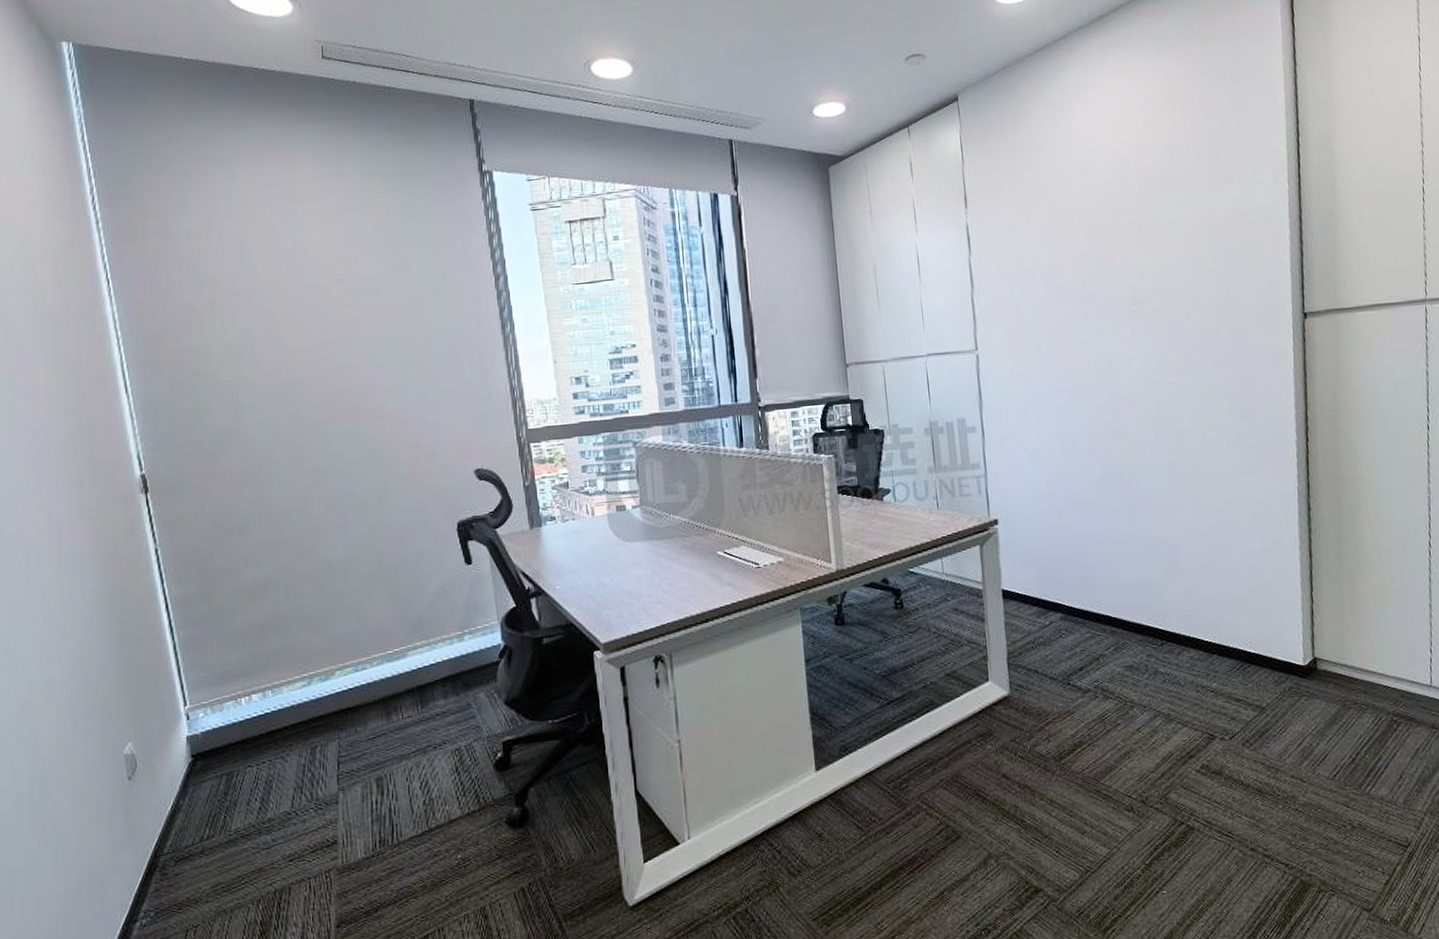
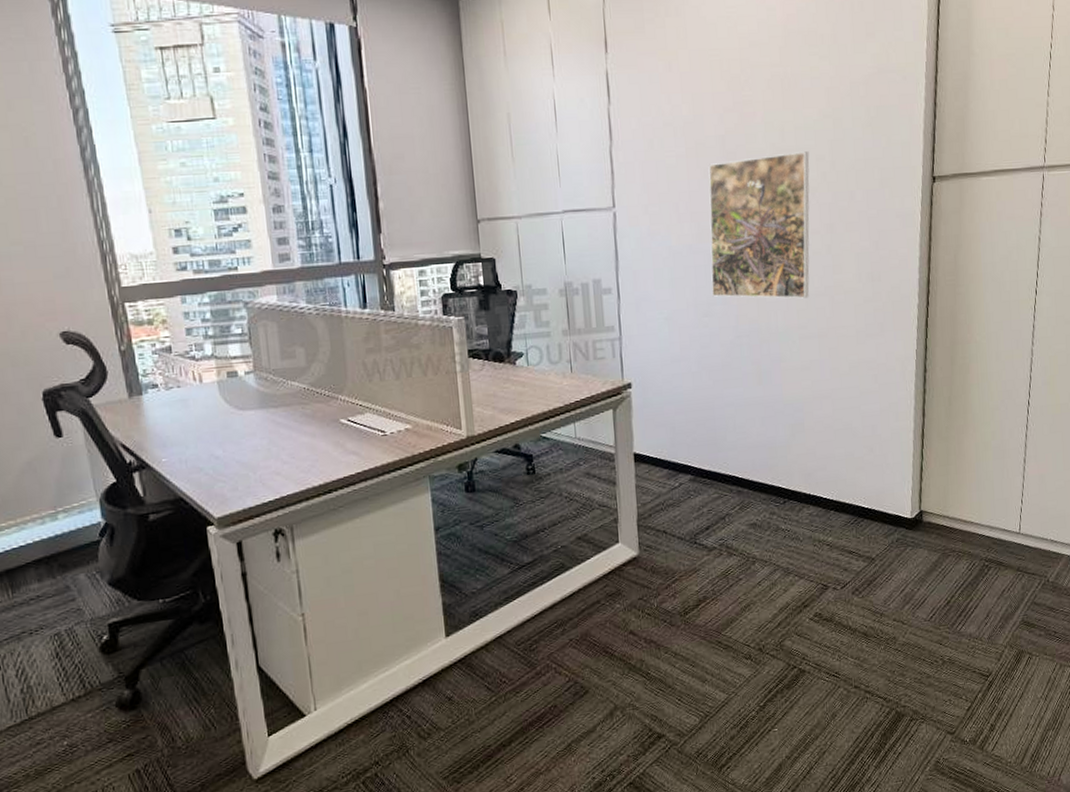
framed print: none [1069,292,1178,436] -> present [708,151,810,299]

